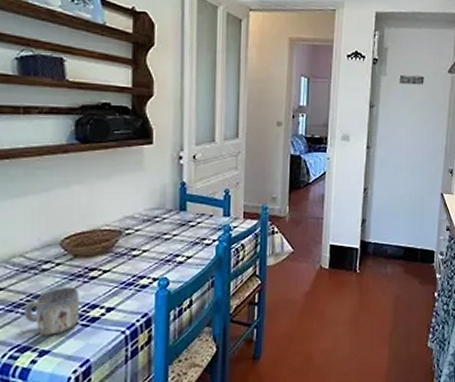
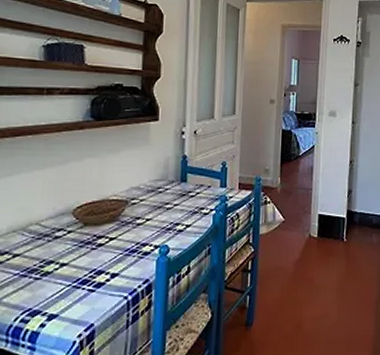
mug: present [24,286,80,336] -> none [37,253,88,300]

